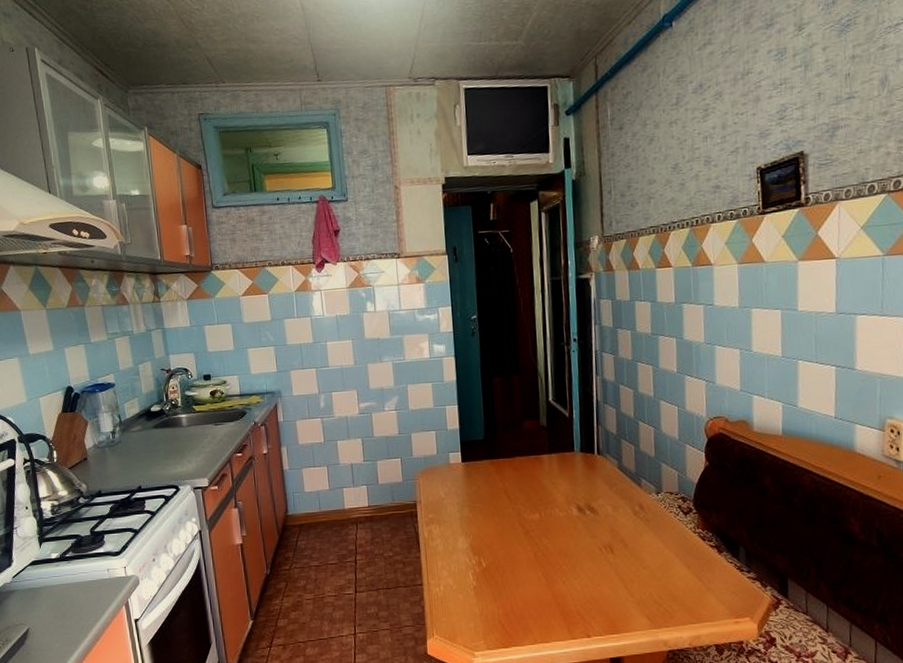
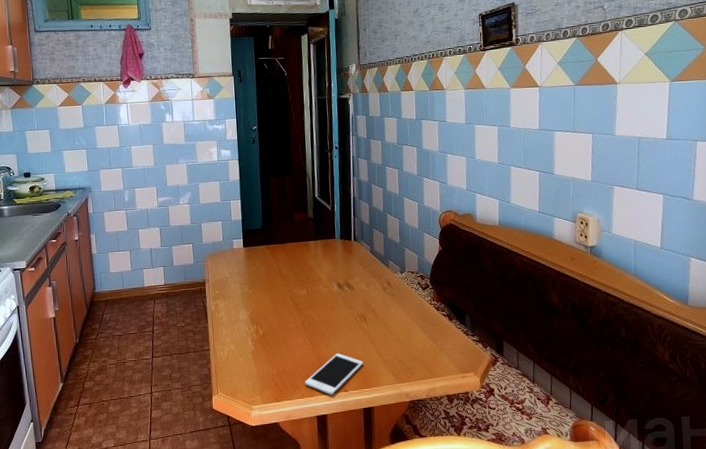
cell phone: none [537,590,610,641] -> present [304,353,363,395]

